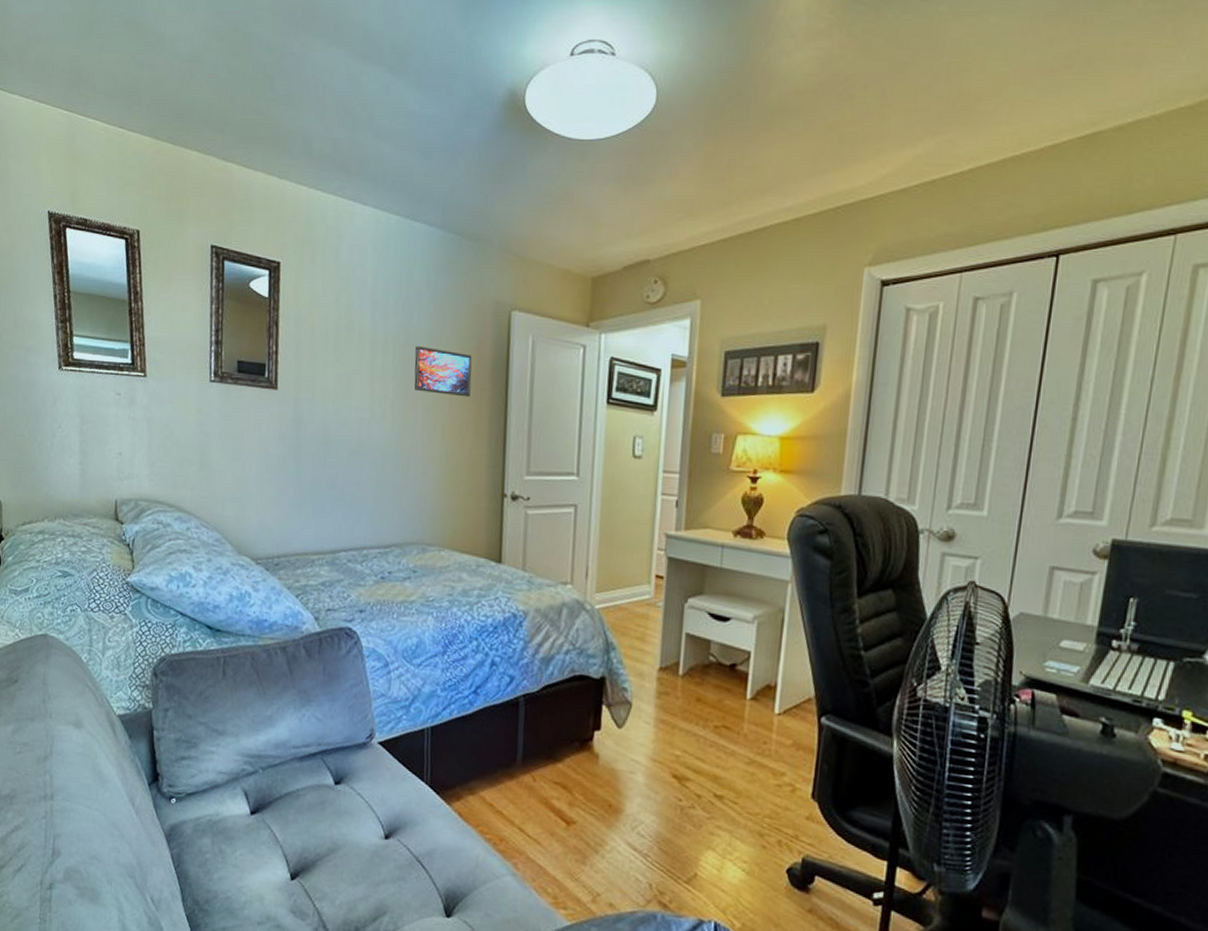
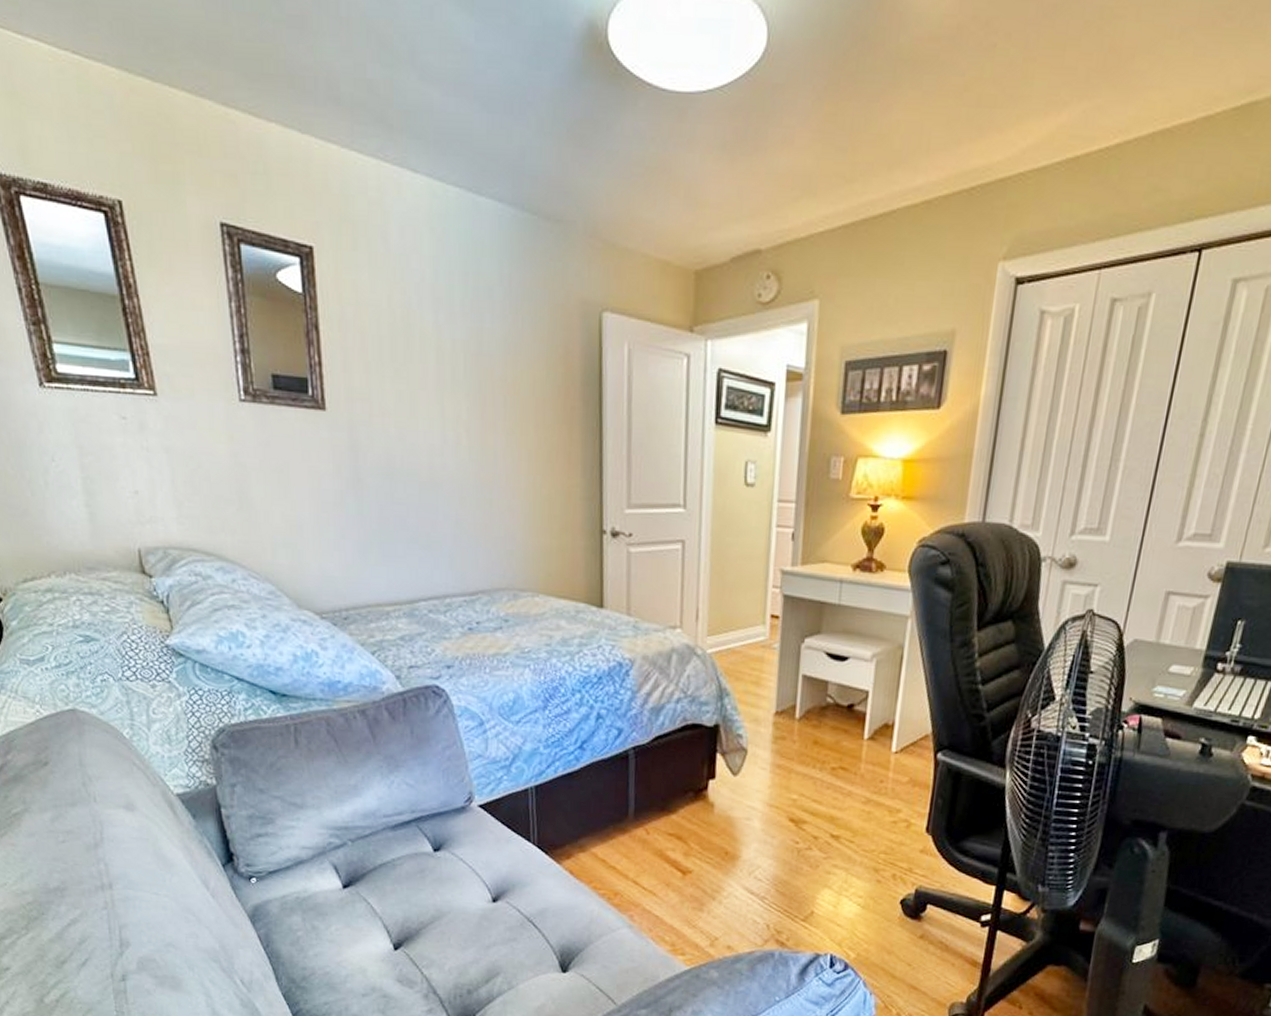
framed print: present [414,345,472,398] -> none [490,354,559,418]

